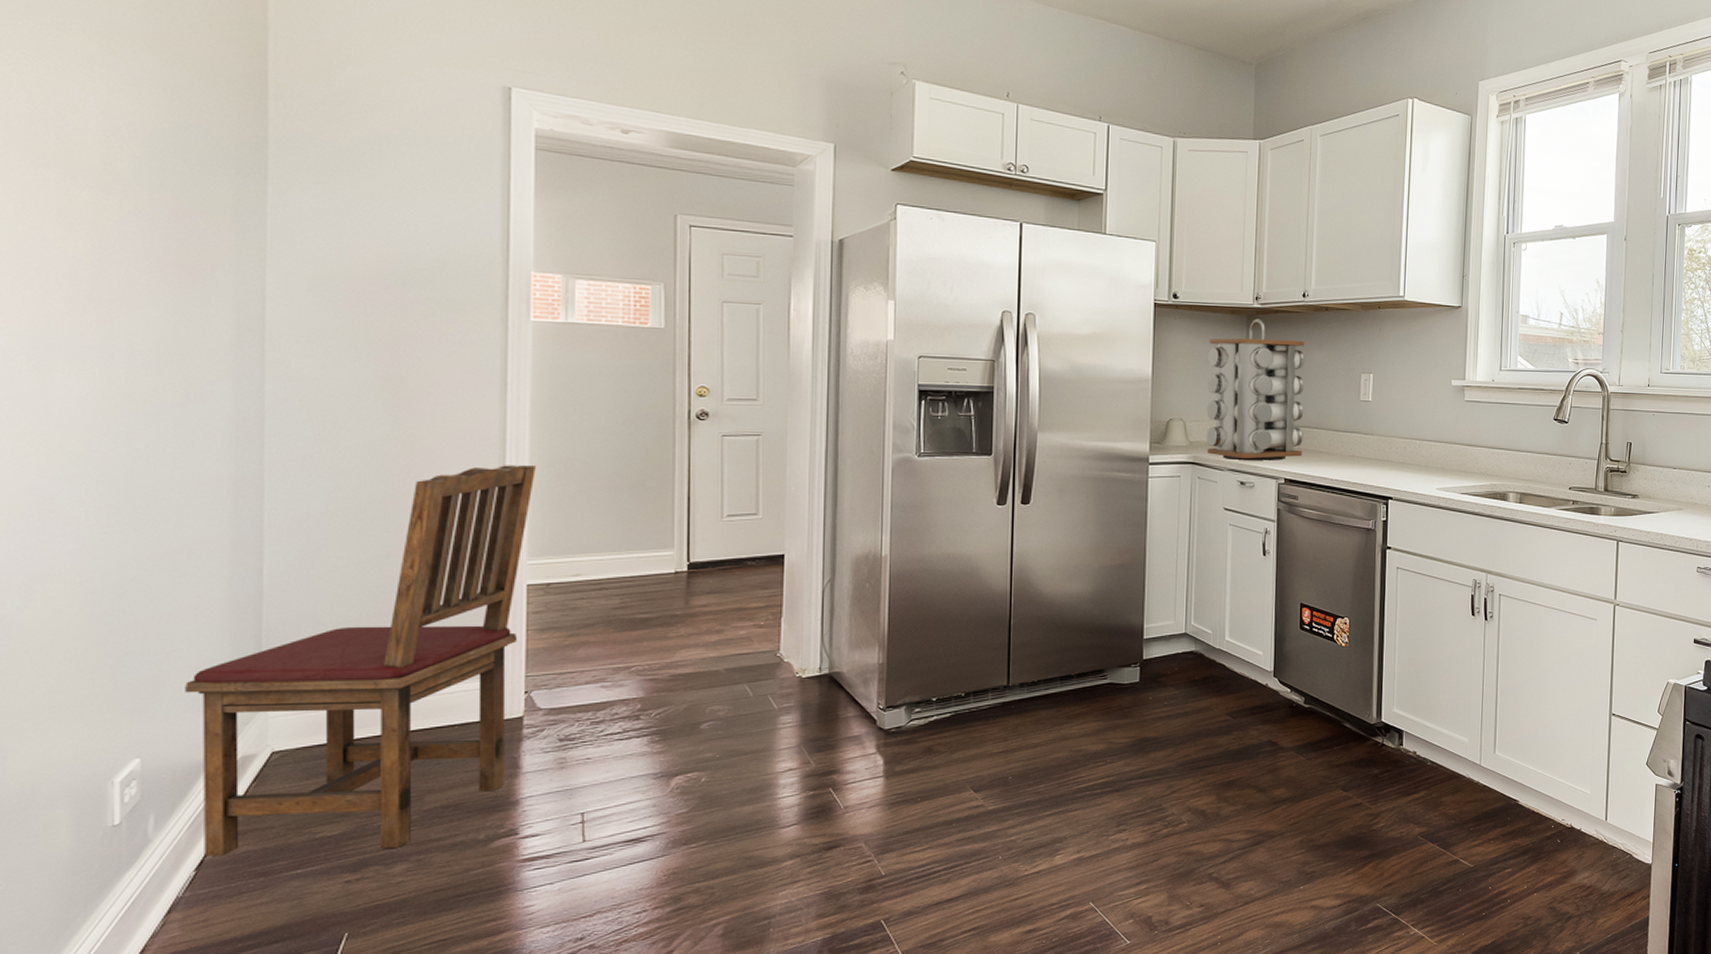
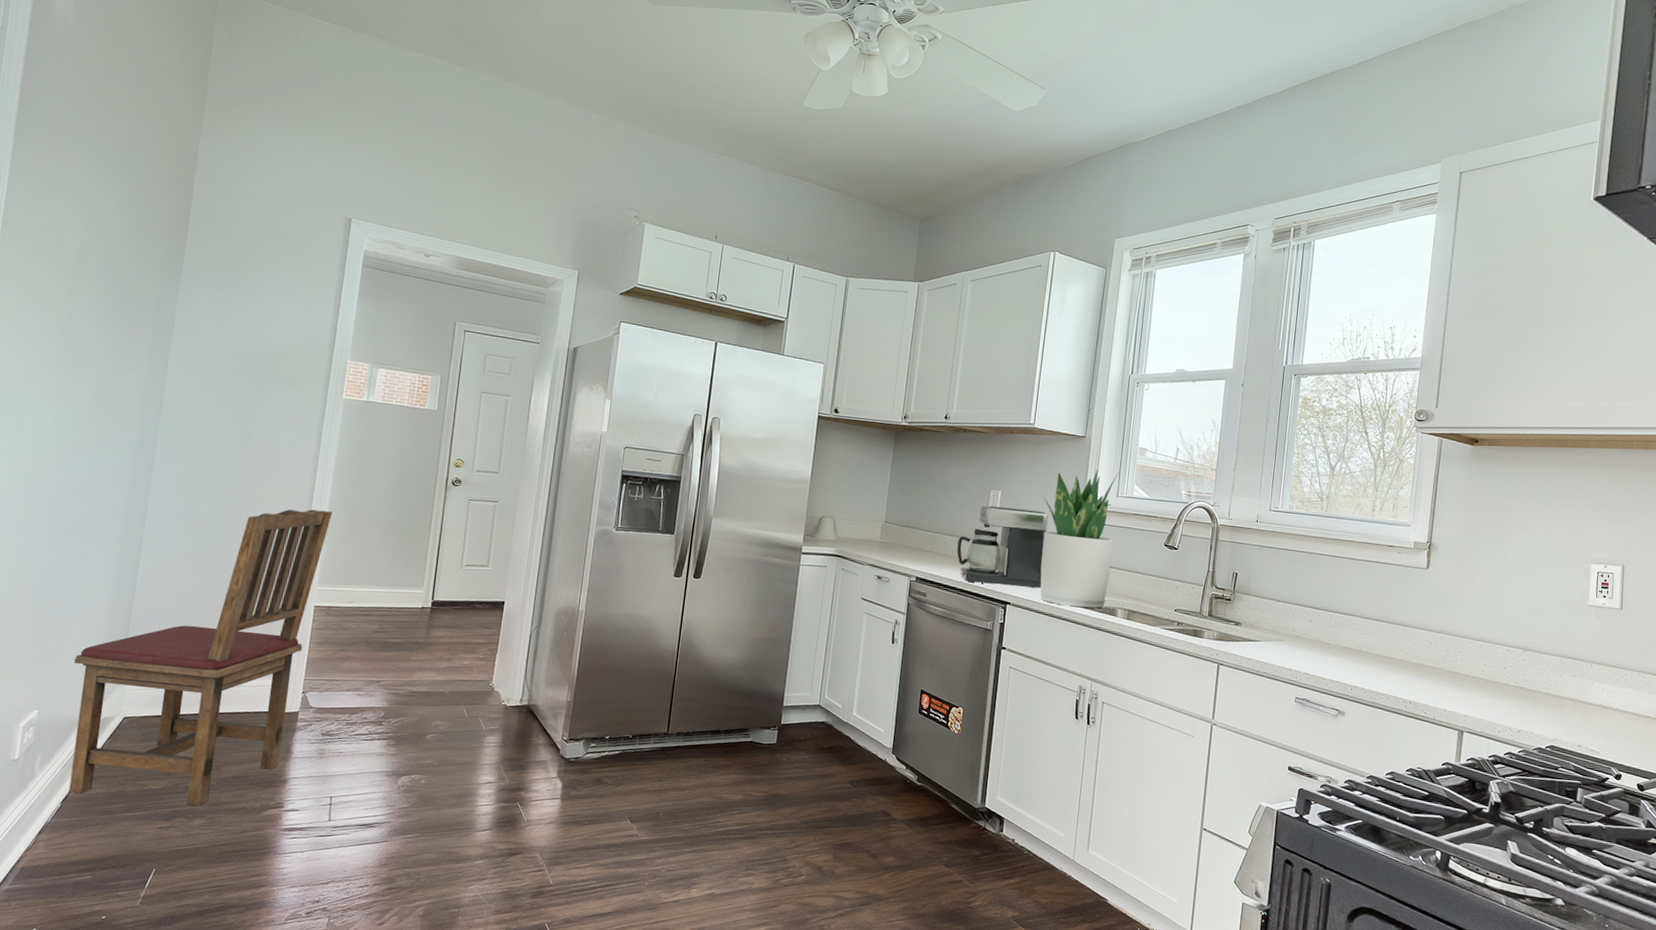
spice rack: present [1206,318,1305,460] -> none [851,434,944,560]
coffee maker: none [1328,391,1428,480] -> present [957,505,1049,589]
planter: none [1420,342,1501,496] -> present [1040,469,1119,609]

